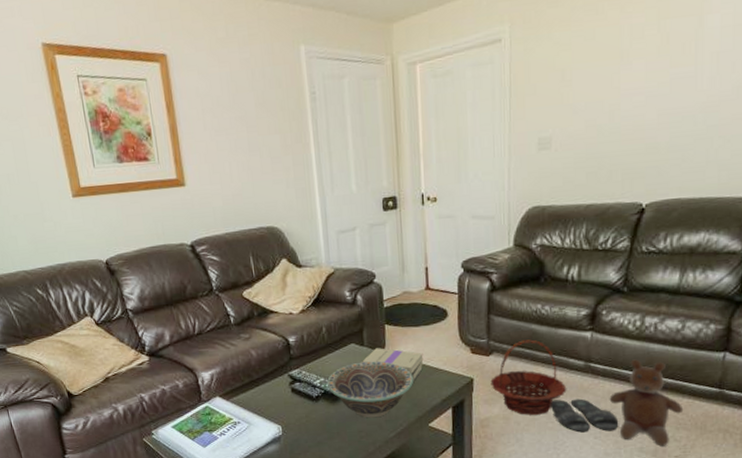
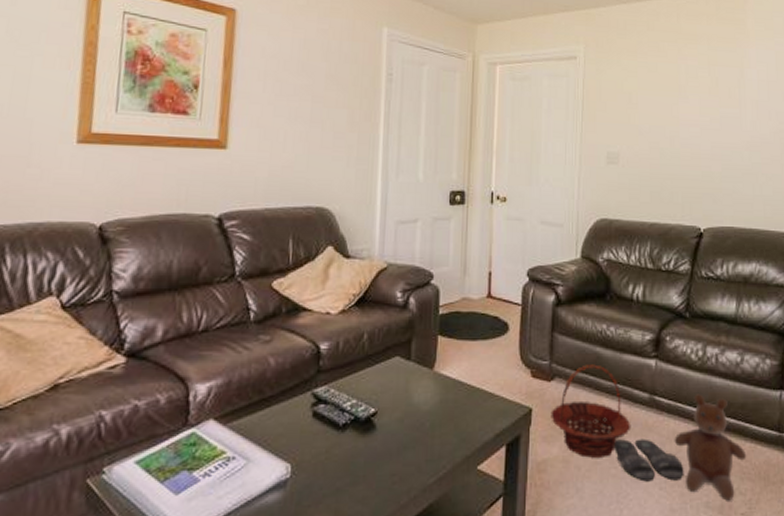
decorative bowl: present [326,361,414,418] -> none [359,380,465,457]
books: present [362,348,424,382] -> none [406,364,478,410]

